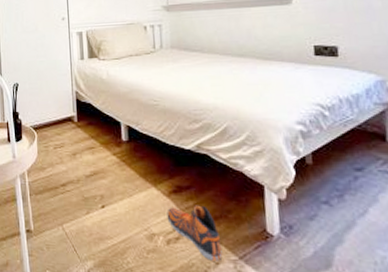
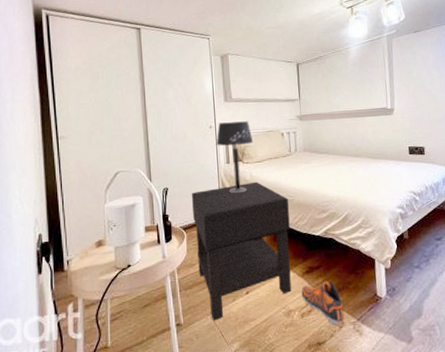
nightstand: none [42,81,155,233] -> present [191,181,292,321]
table lamp: none [69,12,111,94] -> present [216,121,254,194]

